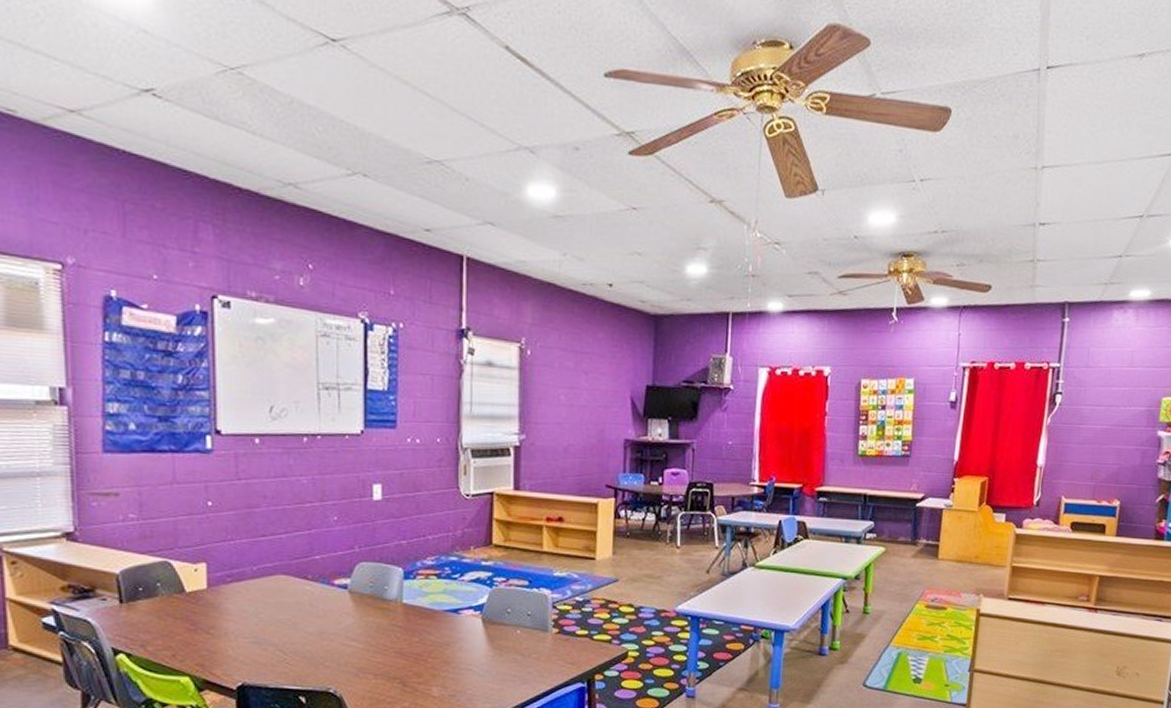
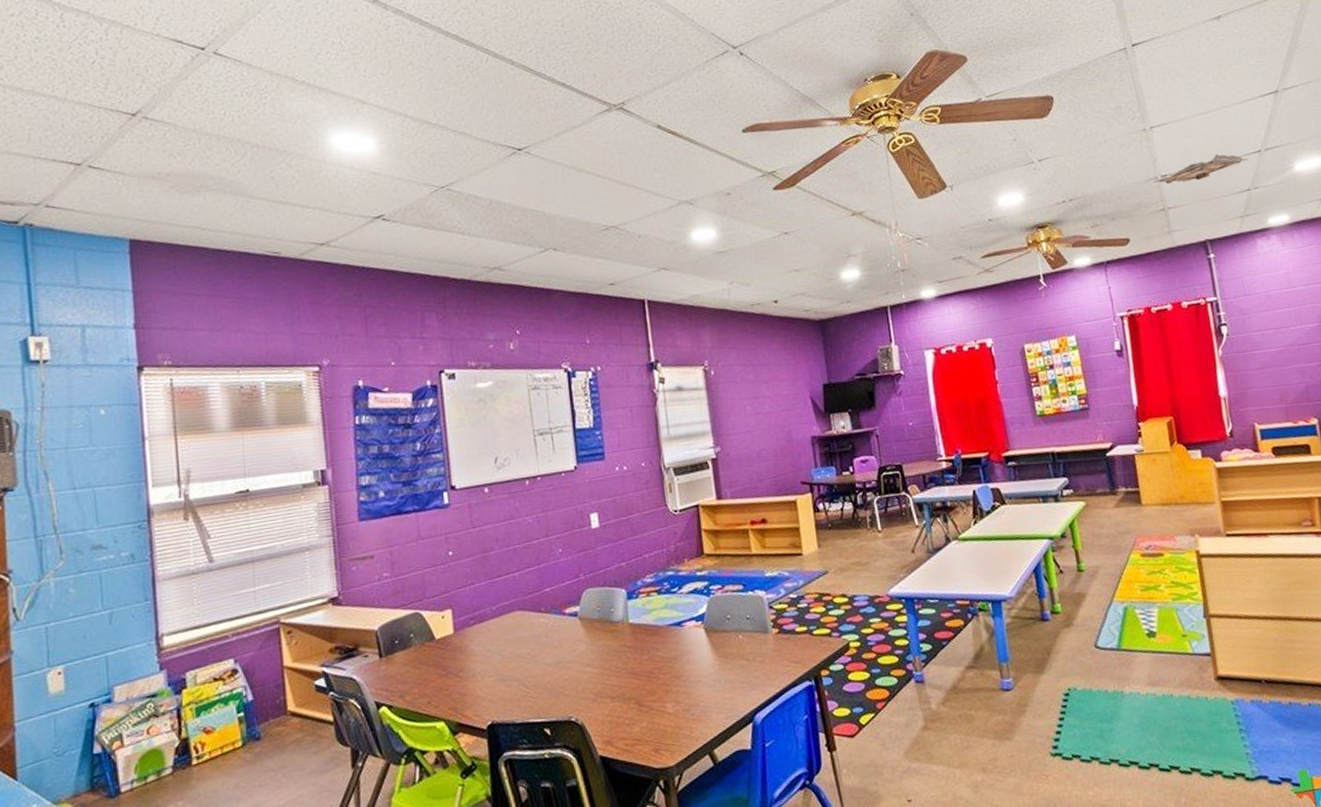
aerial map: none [1029,211,1129,236] -> present [1152,154,1249,184]

